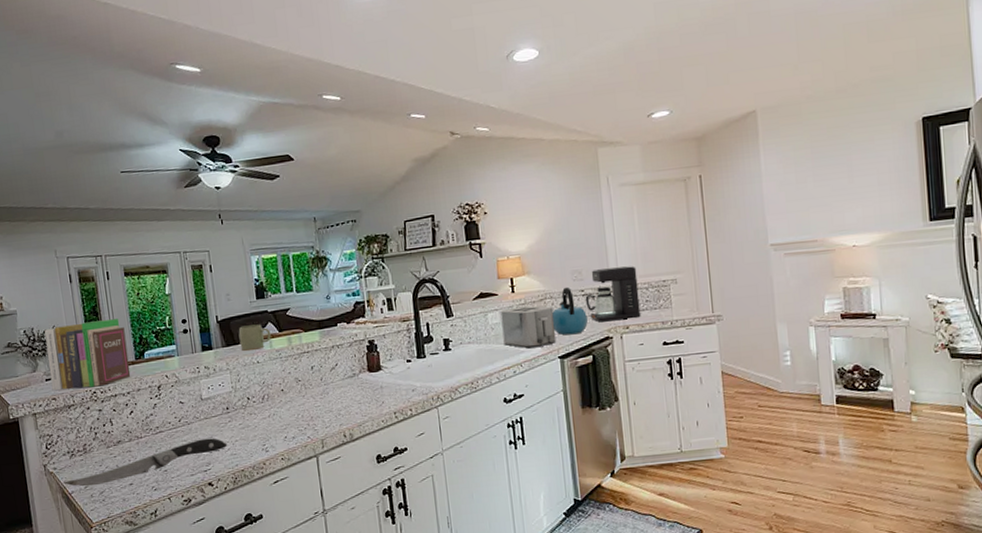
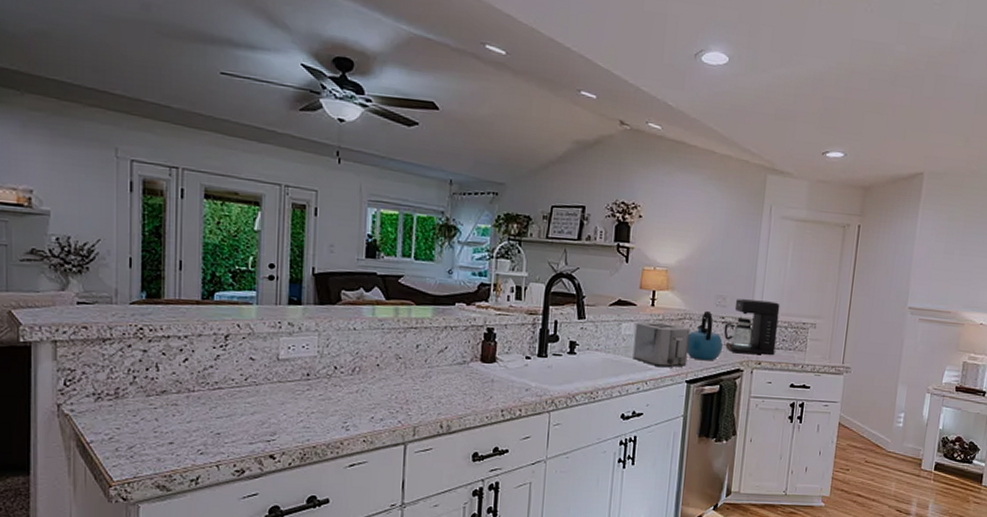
books: present [44,319,131,391] -> none [84,241,193,323]
kitchen knife: present [62,438,228,487] -> none [79,404,301,439]
mug: present [238,324,271,352] -> none [336,284,376,315]

